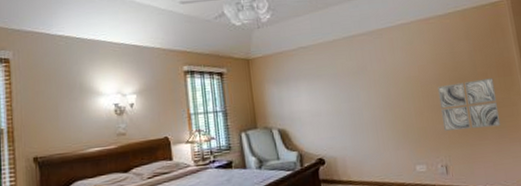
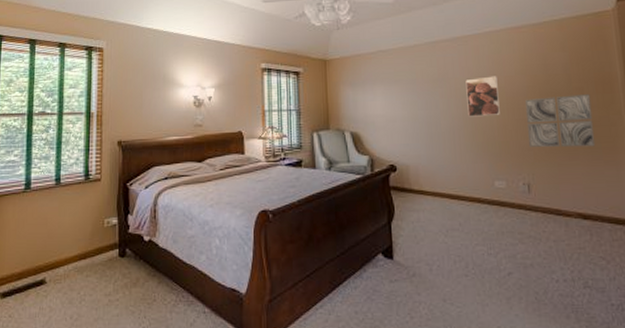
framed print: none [383,66,416,107] -> present [465,76,500,117]

